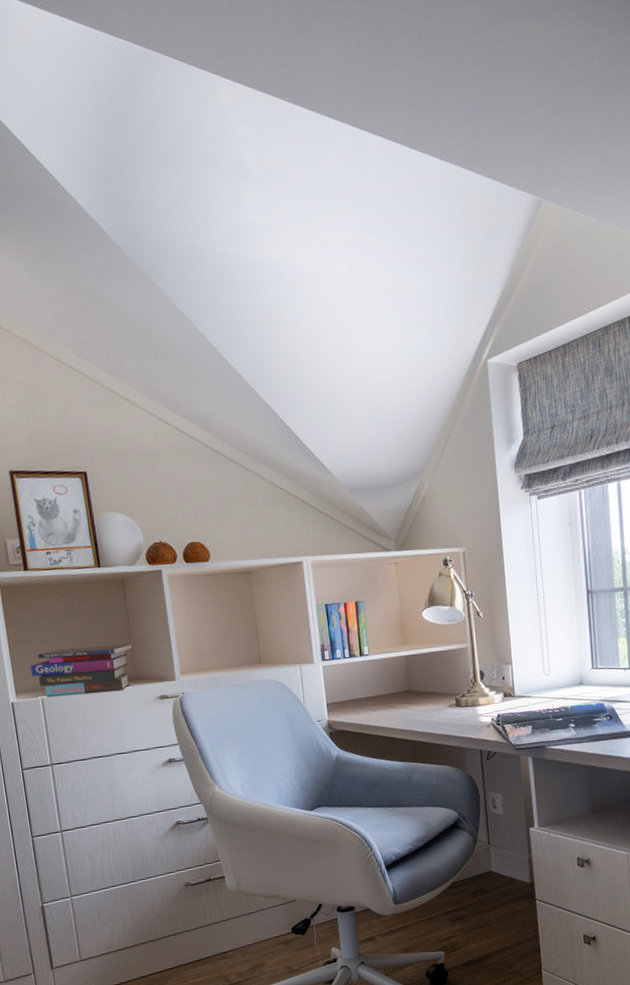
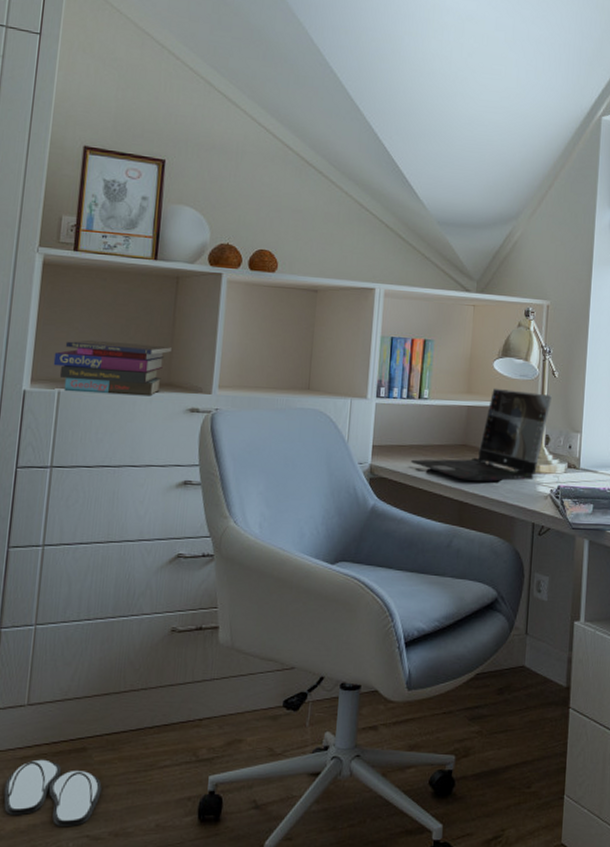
laptop computer: none [363,634,481,722] -> present [411,388,552,482]

